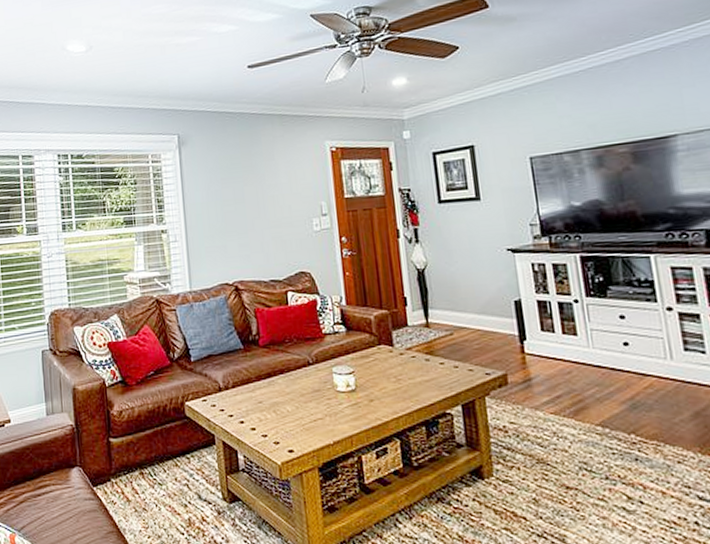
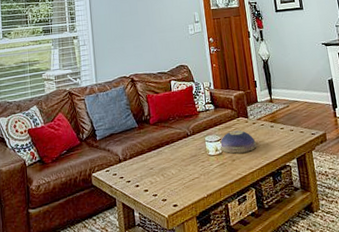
decorative bowl: none [352,361,404,392] -> present [219,130,257,154]

